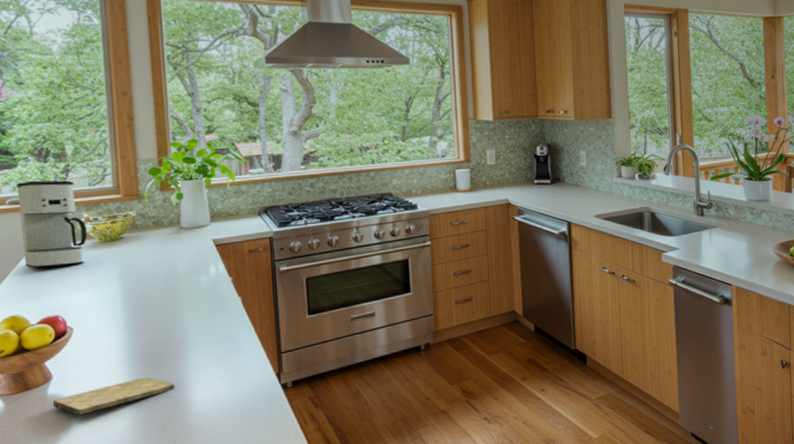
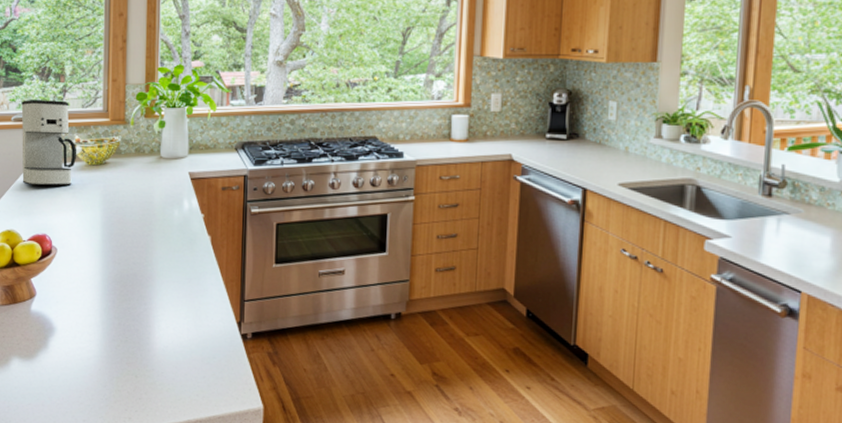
cutting board: present [52,377,175,416] -> none [34,306,141,336]

